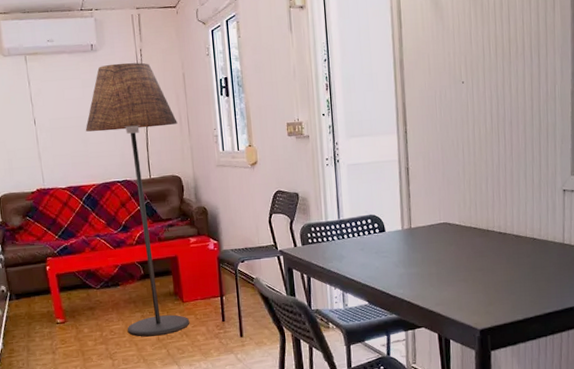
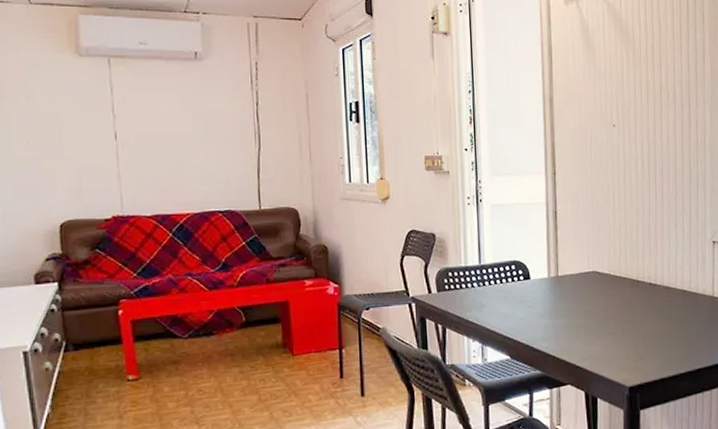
floor lamp: present [85,62,190,337] -> none [181,76,301,397]

